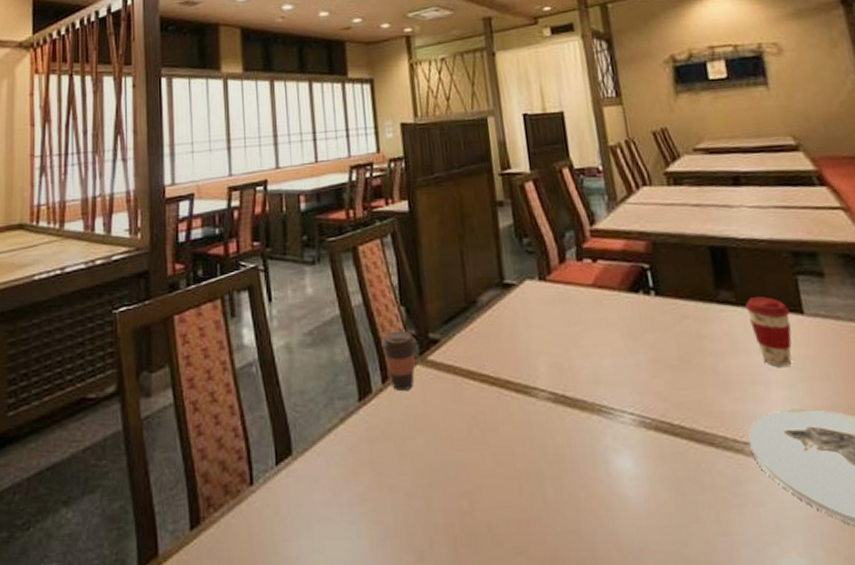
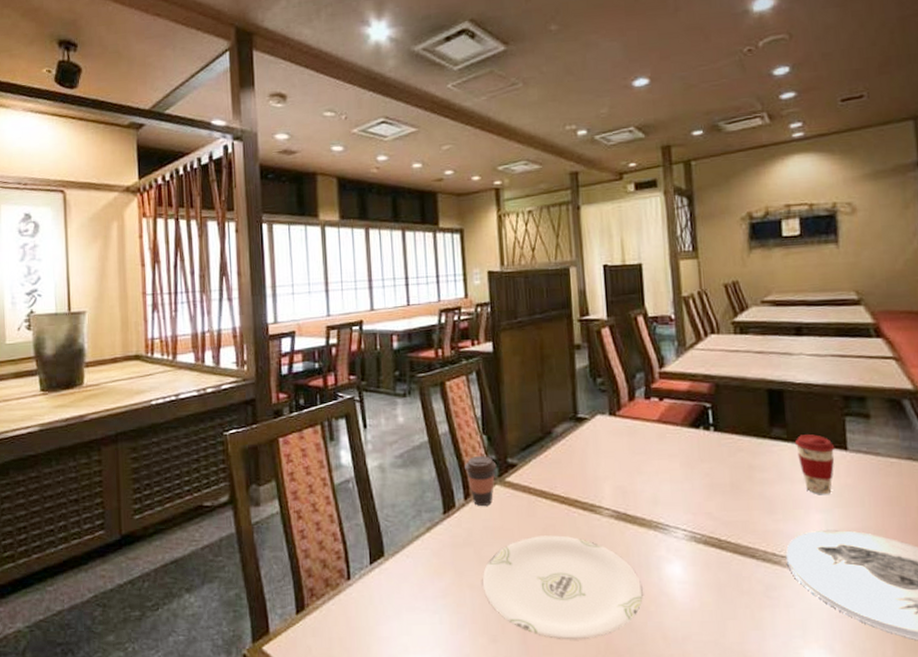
plate: none [404,423,590,555] -> present [482,535,643,640]

